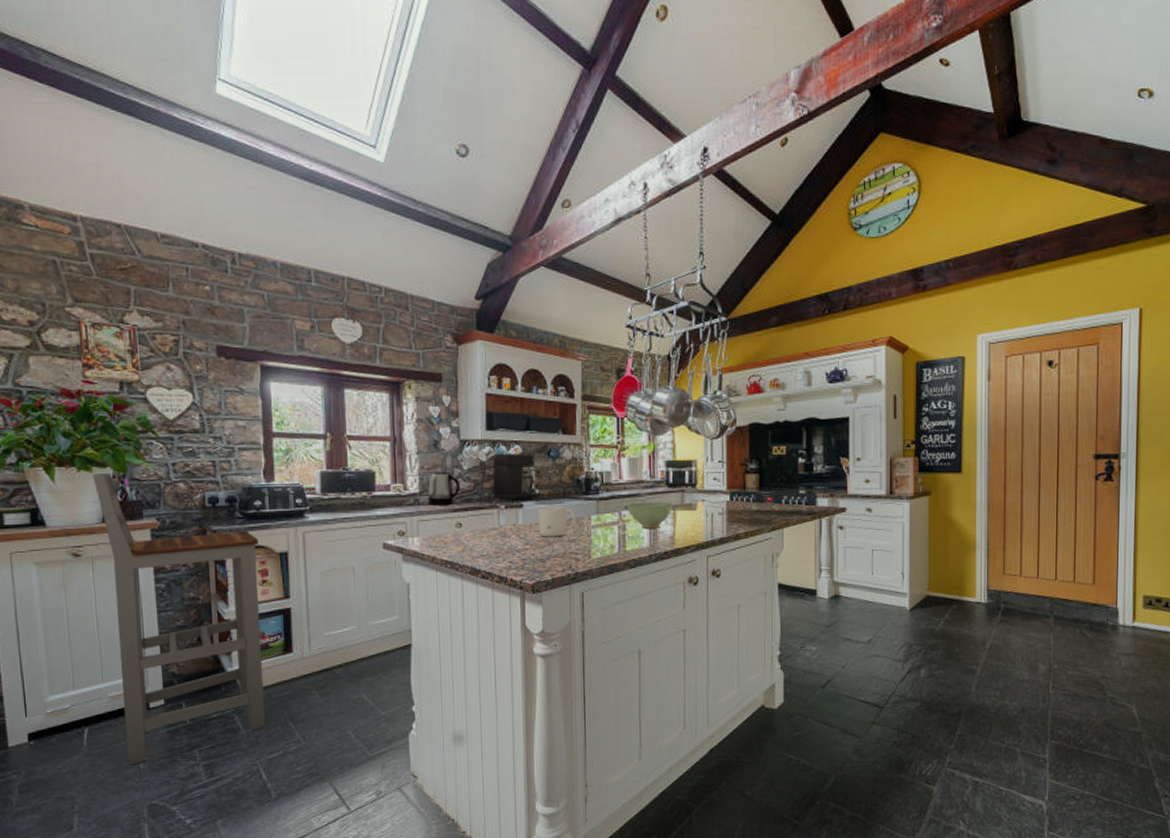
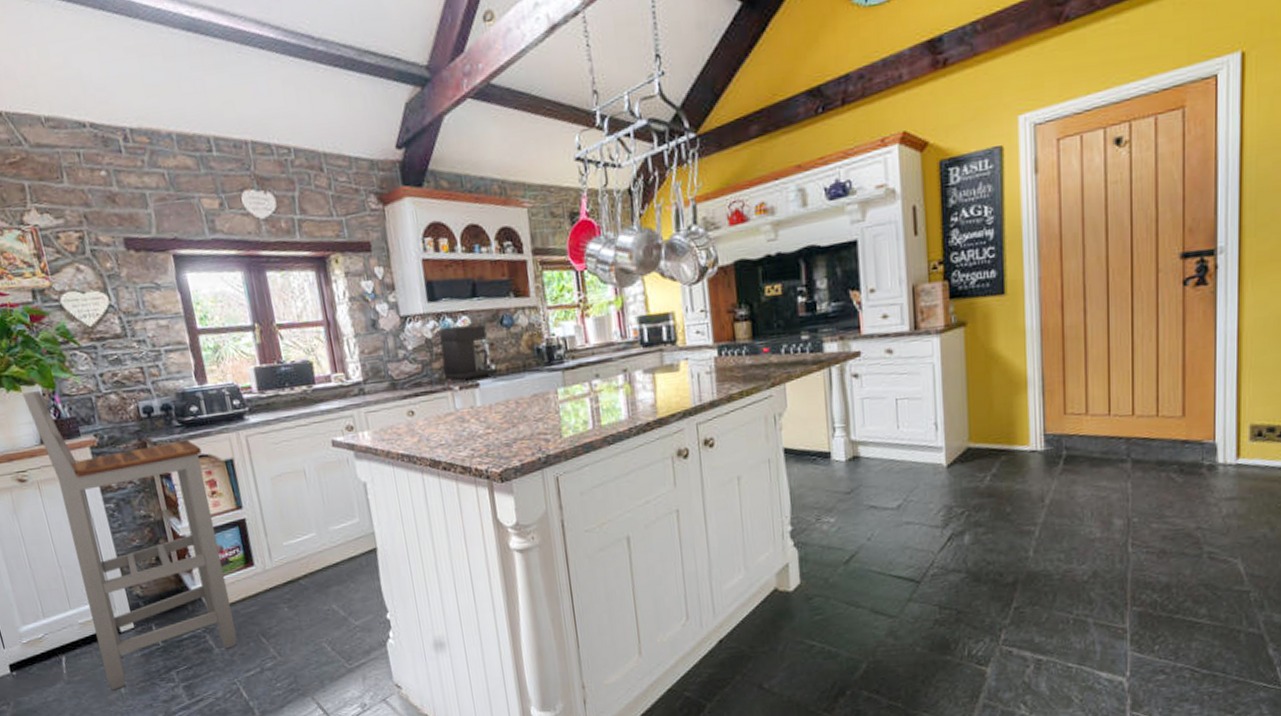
kettle: present [427,470,461,506] -> none [370,353,408,394]
mug: present [537,505,576,537] -> none [495,380,541,419]
bowl: present [627,502,673,529] -> none [597,364,651,398]

